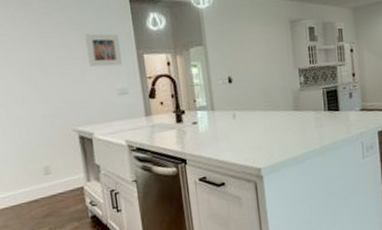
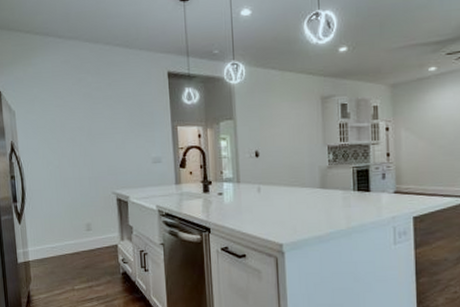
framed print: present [85,33,123,67] -> none [128,106,159,137]

